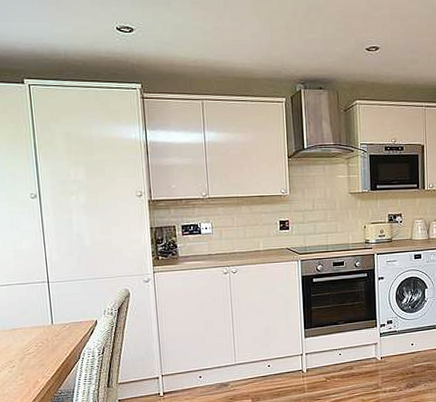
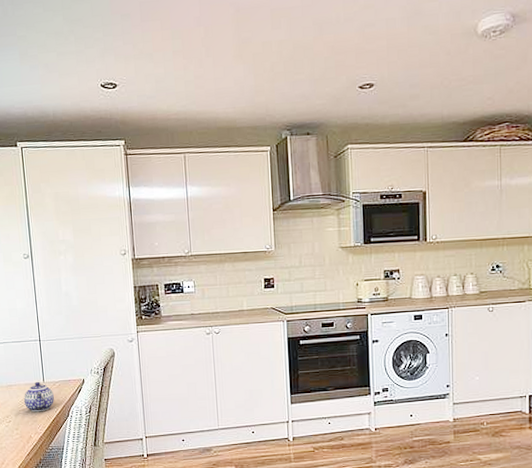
teapot: none [29,325,64,356] -> present [23,382,54,412]

